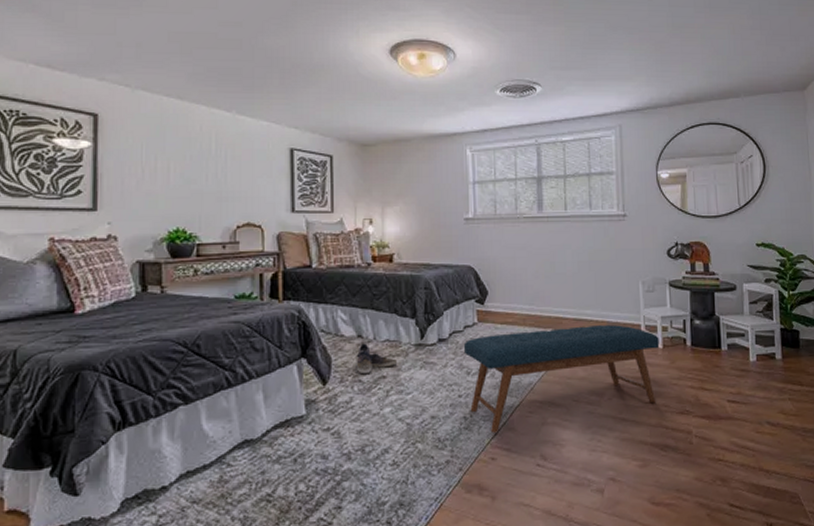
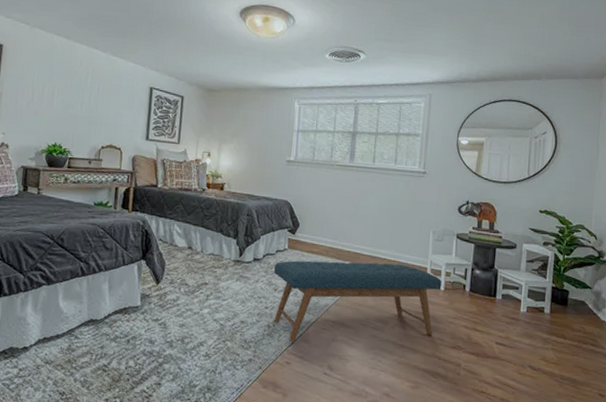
shoe: present [356,343,397,375] -> none [184,254,218,280]

